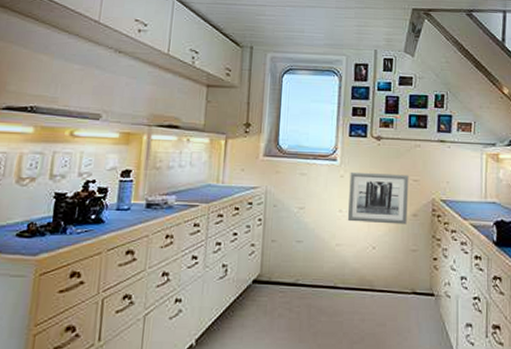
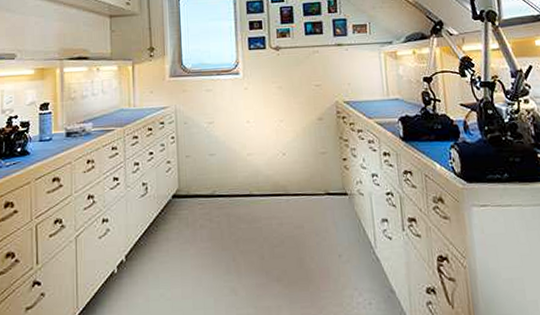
wall art: present [348,171,409,225] -> none [253,81,313,131]

